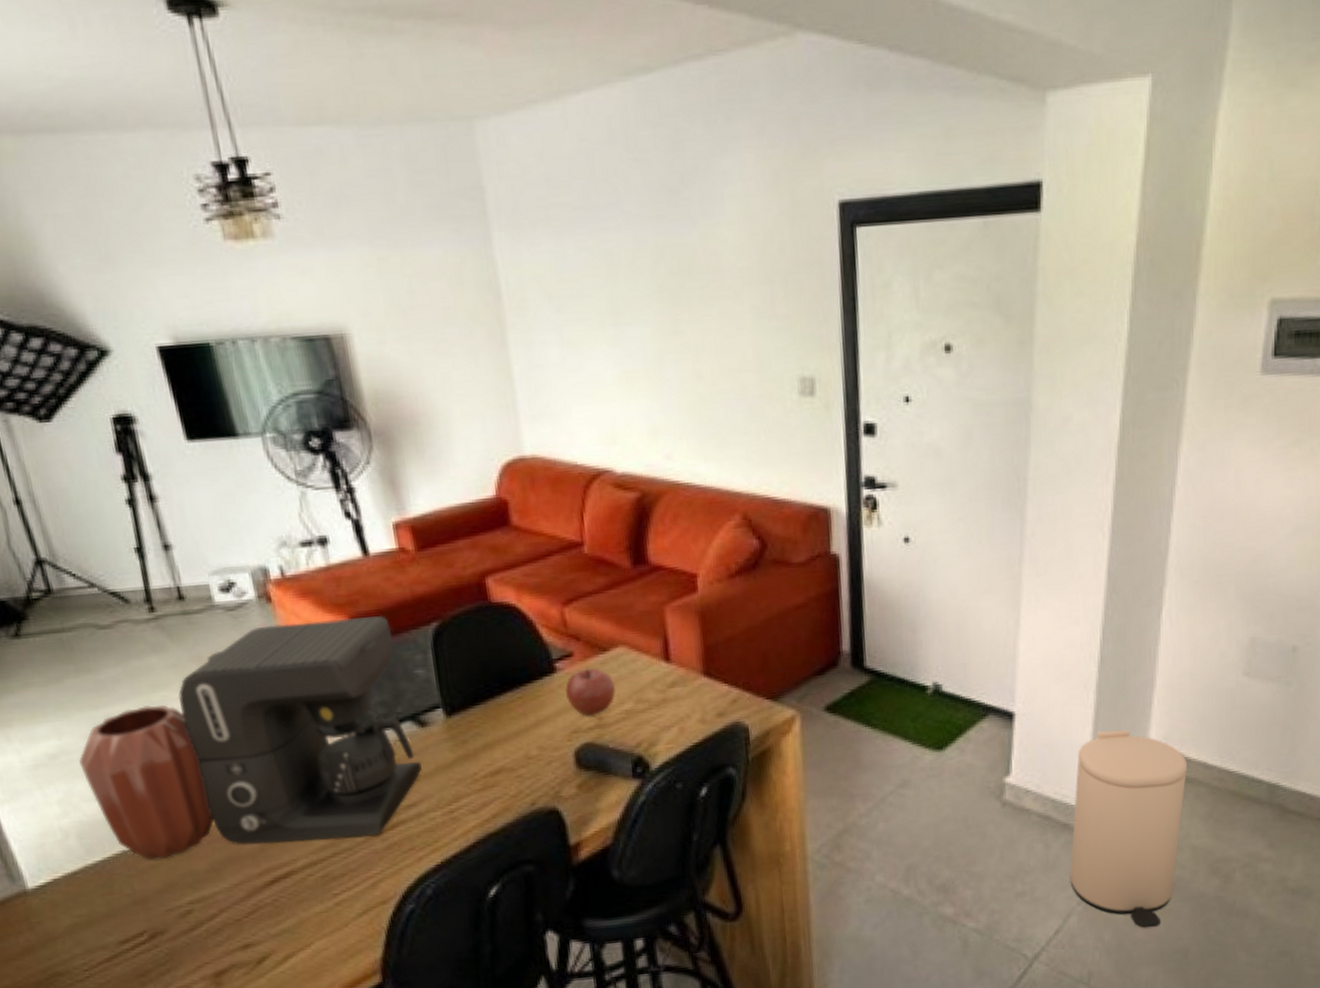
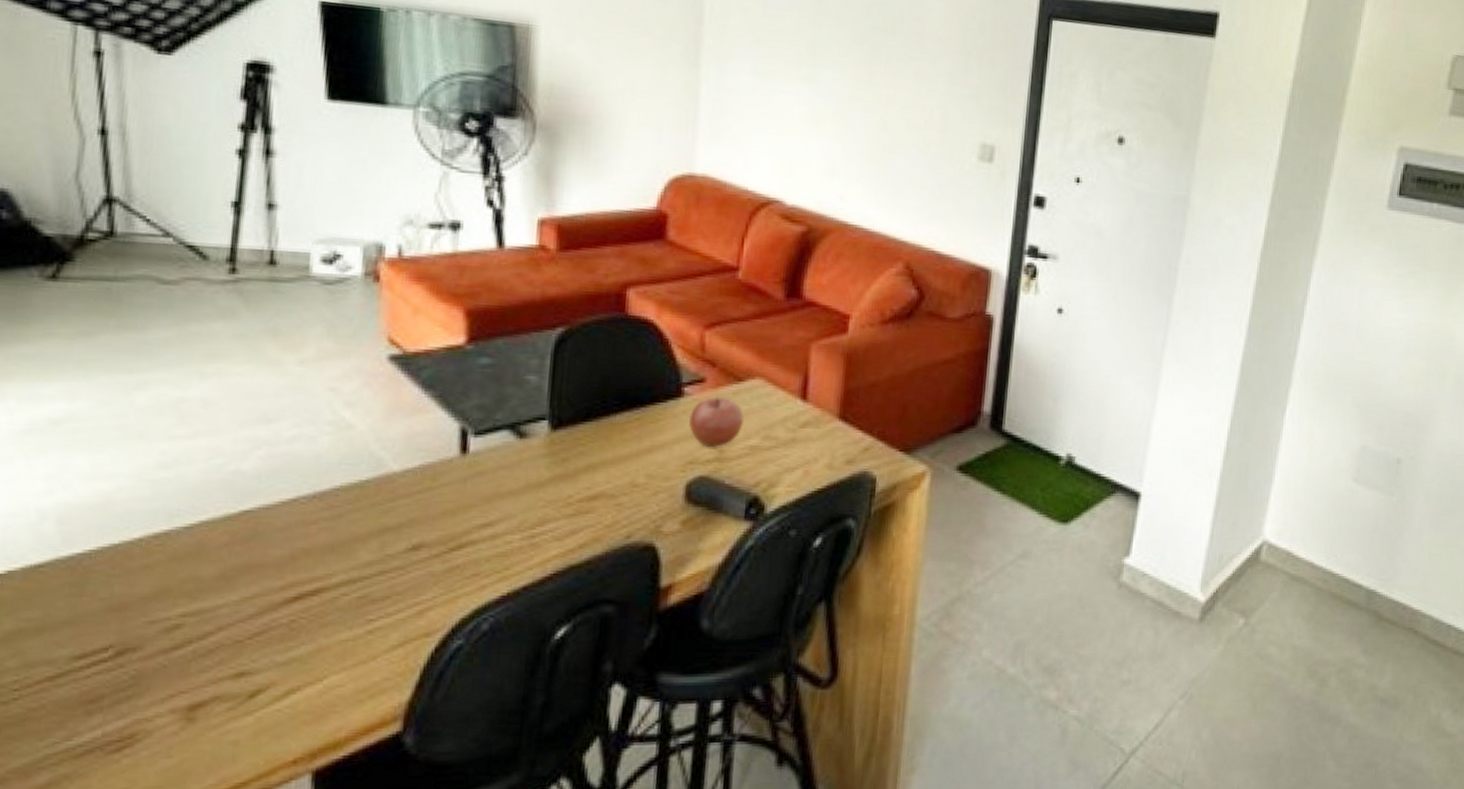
vase: present [79,704,214,860] -> none [87,377,246,558]
coffee maker: present [178,616,422,844] -> none [236,306,511,556]
pedal bin: present [1070,729,1188,928] -> none [1175,521,1297,729]

